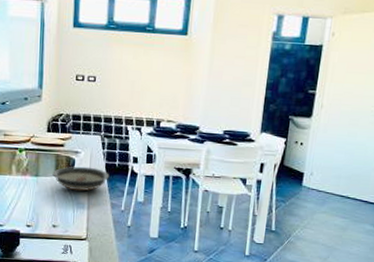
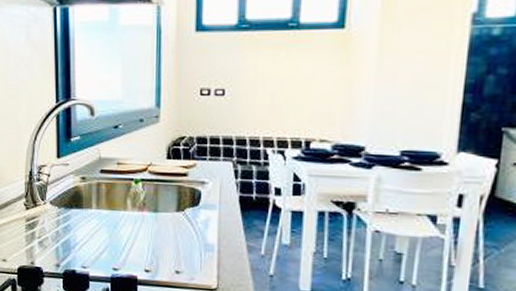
saucer: present [52,166,110,191] -> none [174,200,245,231]

